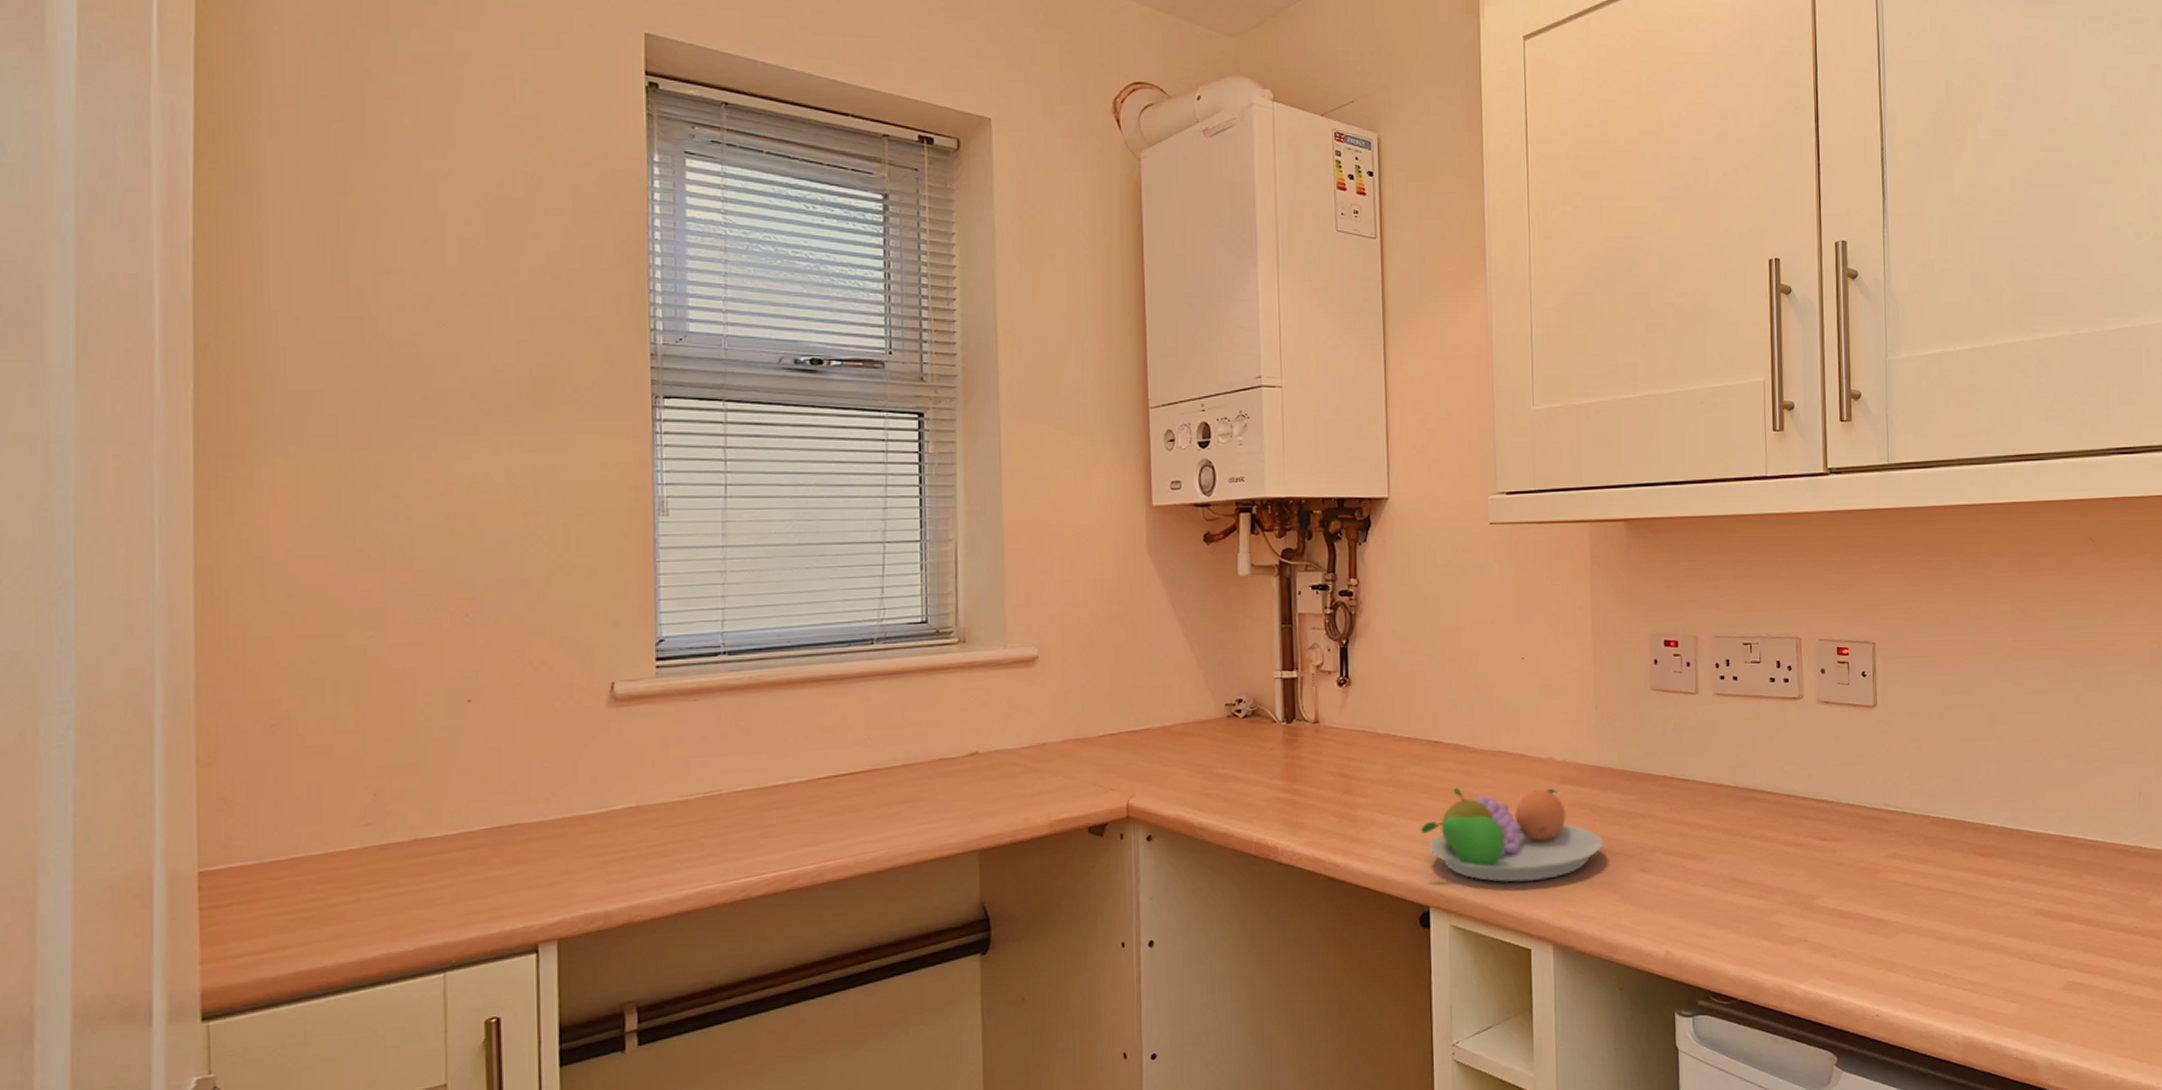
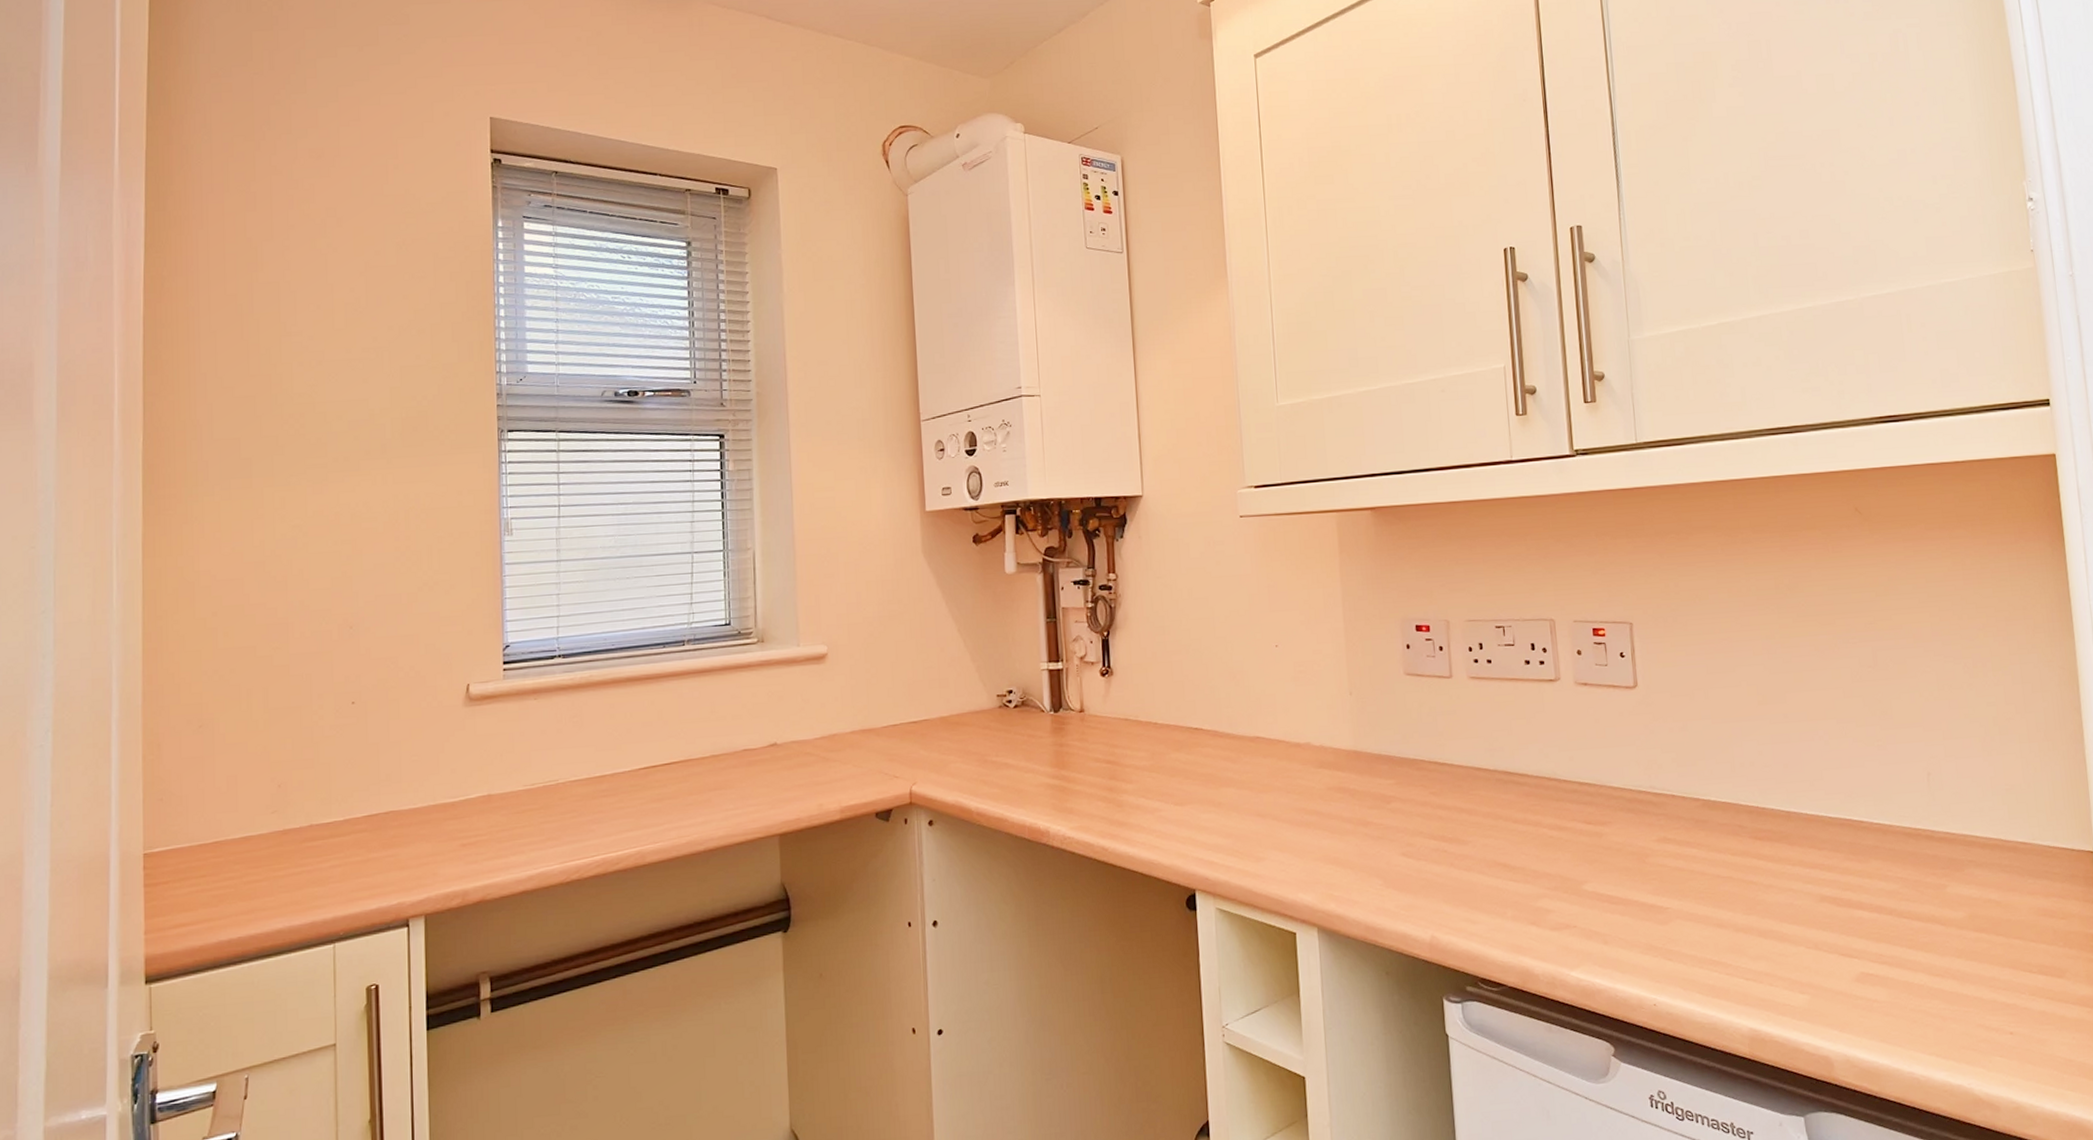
fruit bowl: present [1421,787,1604,883] -> none [1184,772,1364,866]

